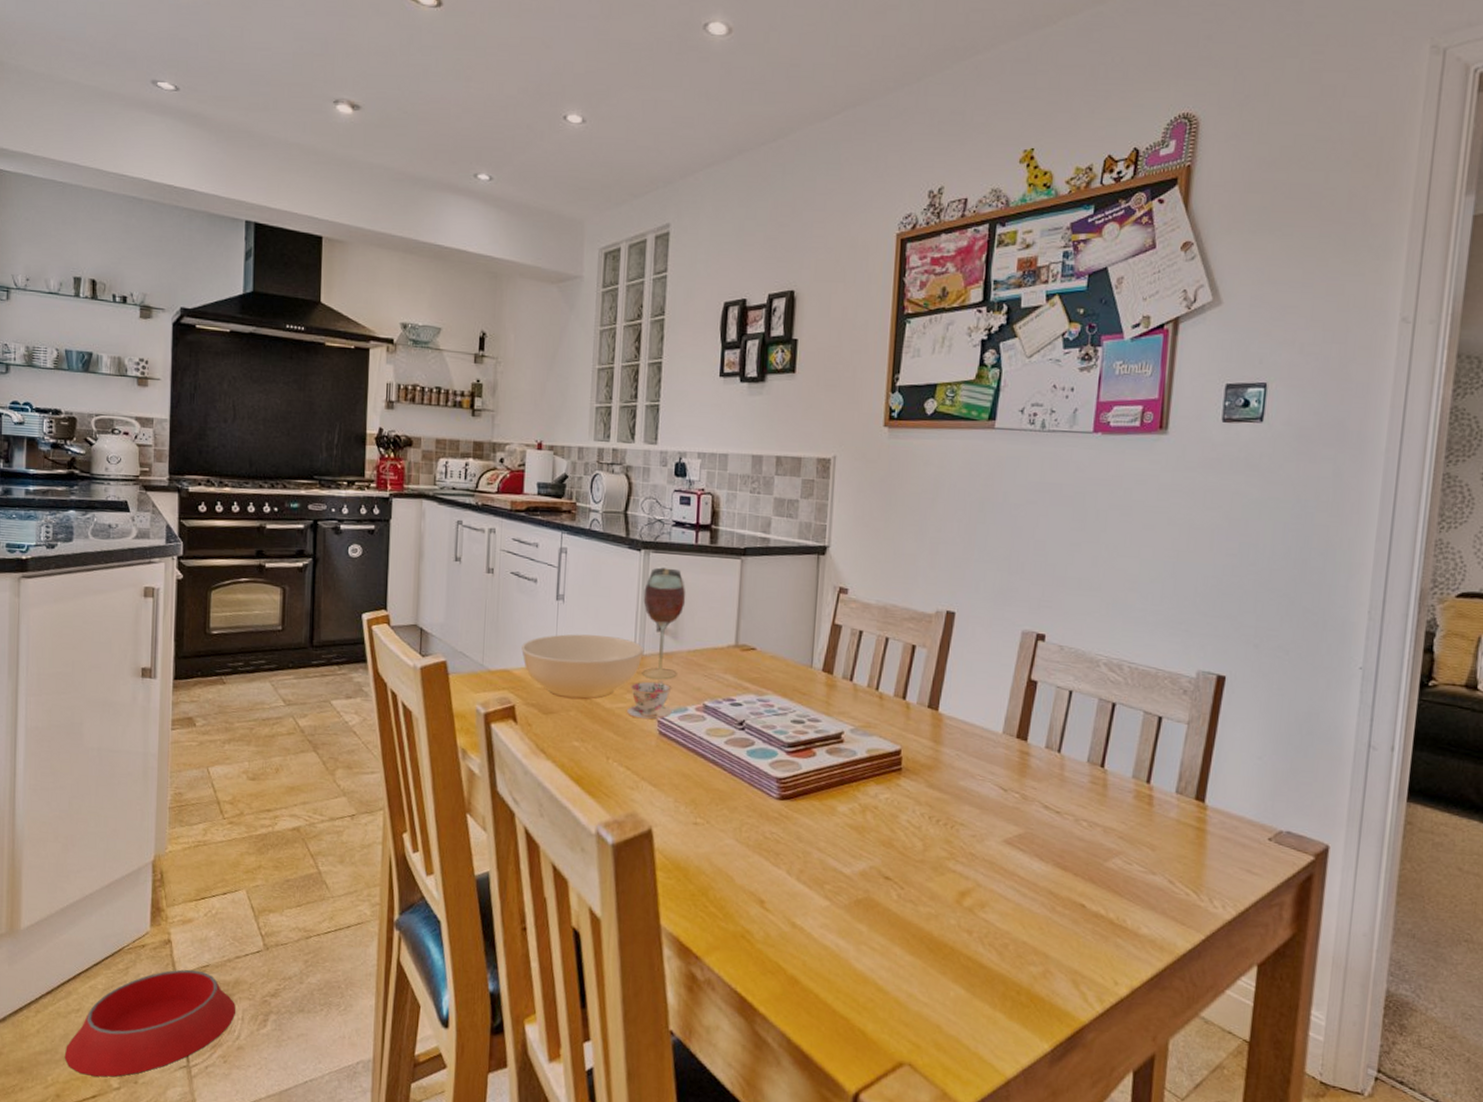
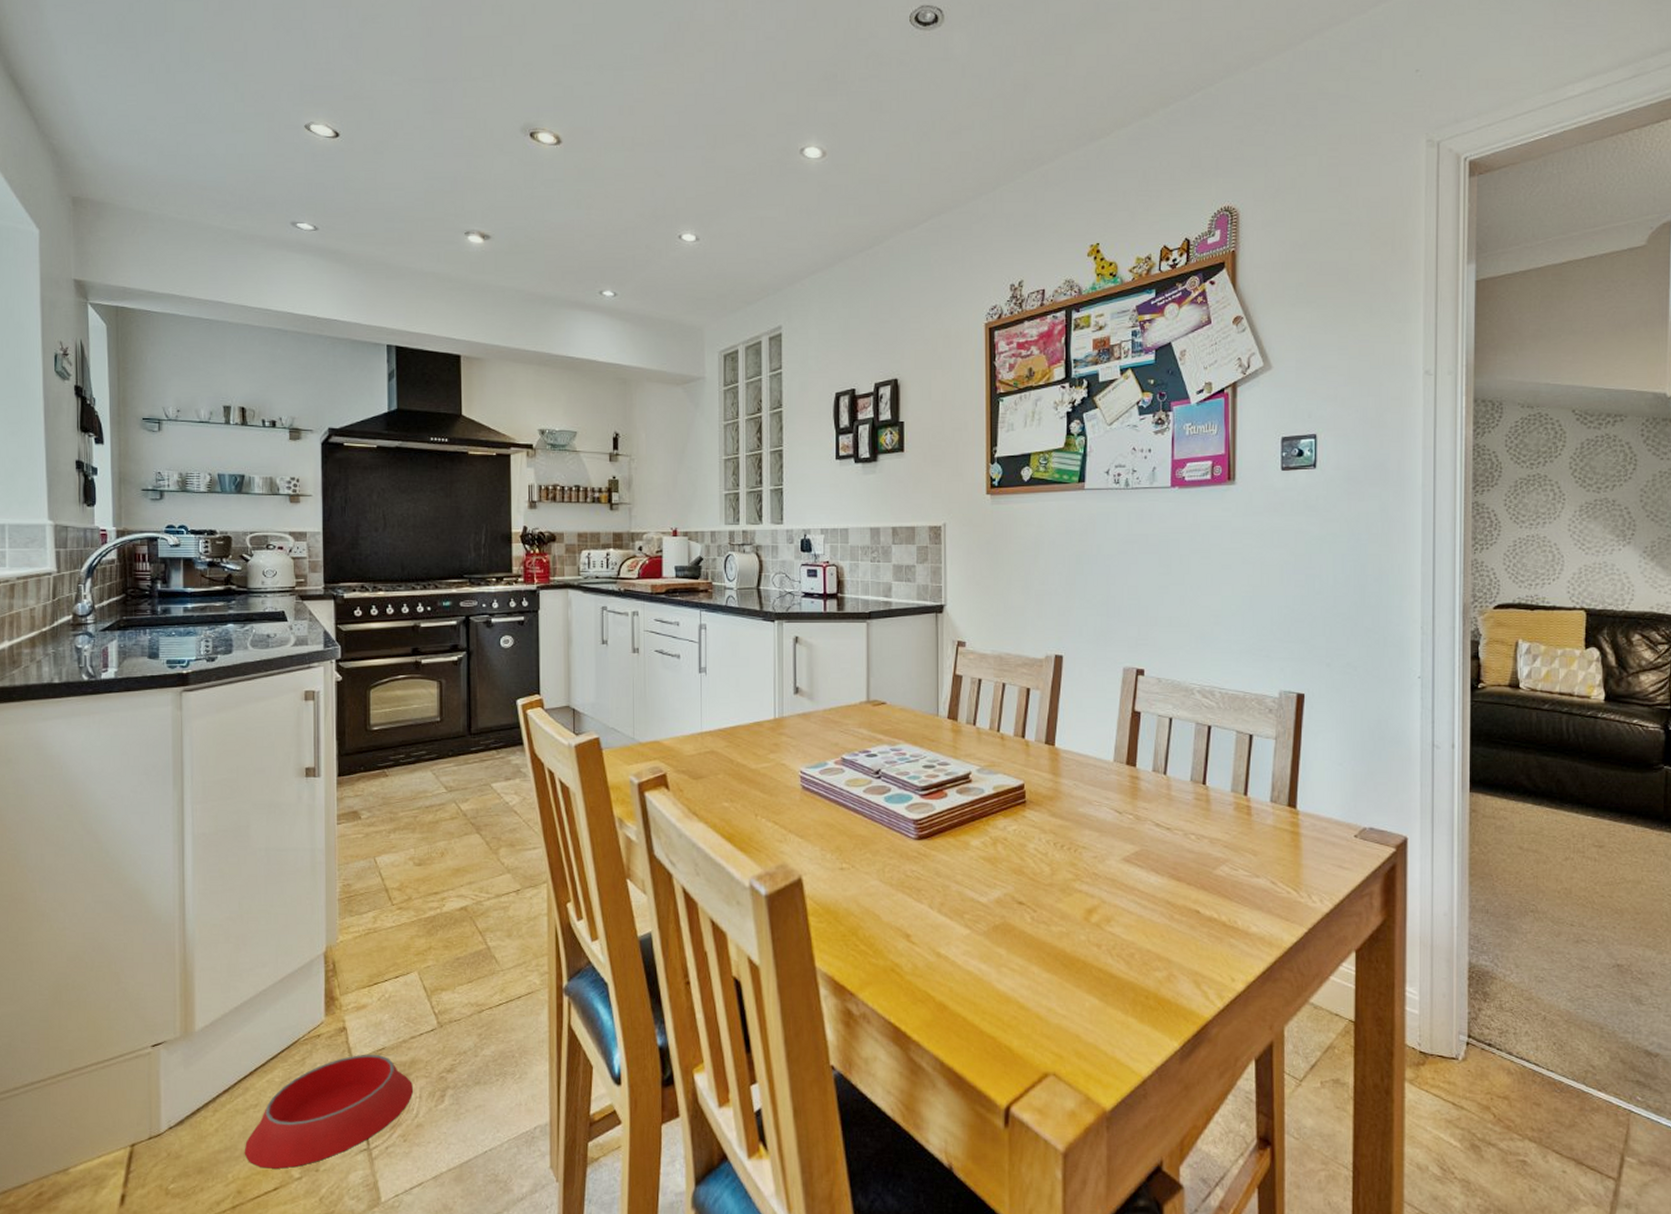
bowl: present [521,634,645,700] -> none [669,701,784,763]
teacup: present [626,681,672,720] -> none [770,739,813,776]
wineglass: present [642,567,686,681] -> none [780,635,819,739]

